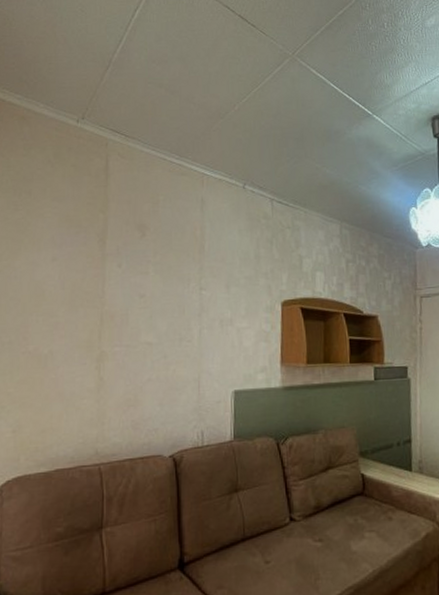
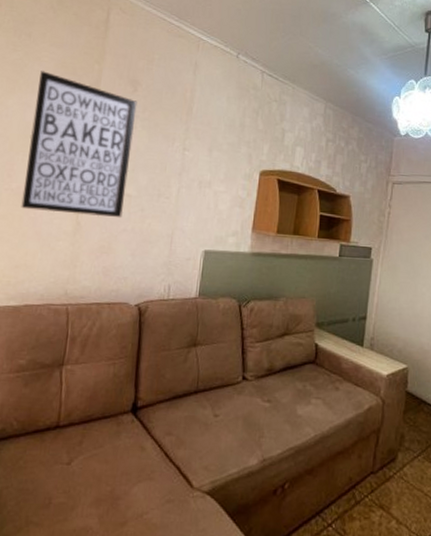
wall art: none [40,227,148,371] -> present [21,71,137,218]

